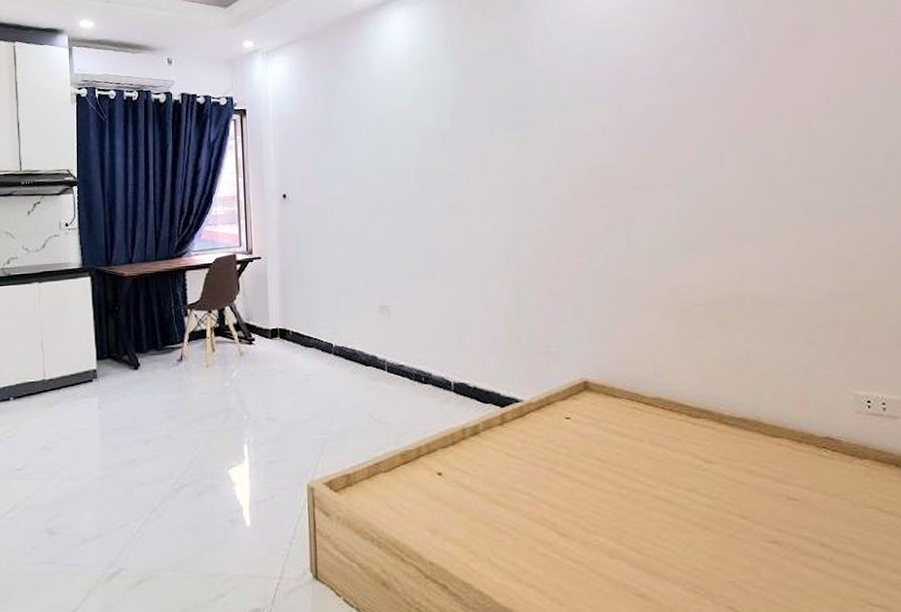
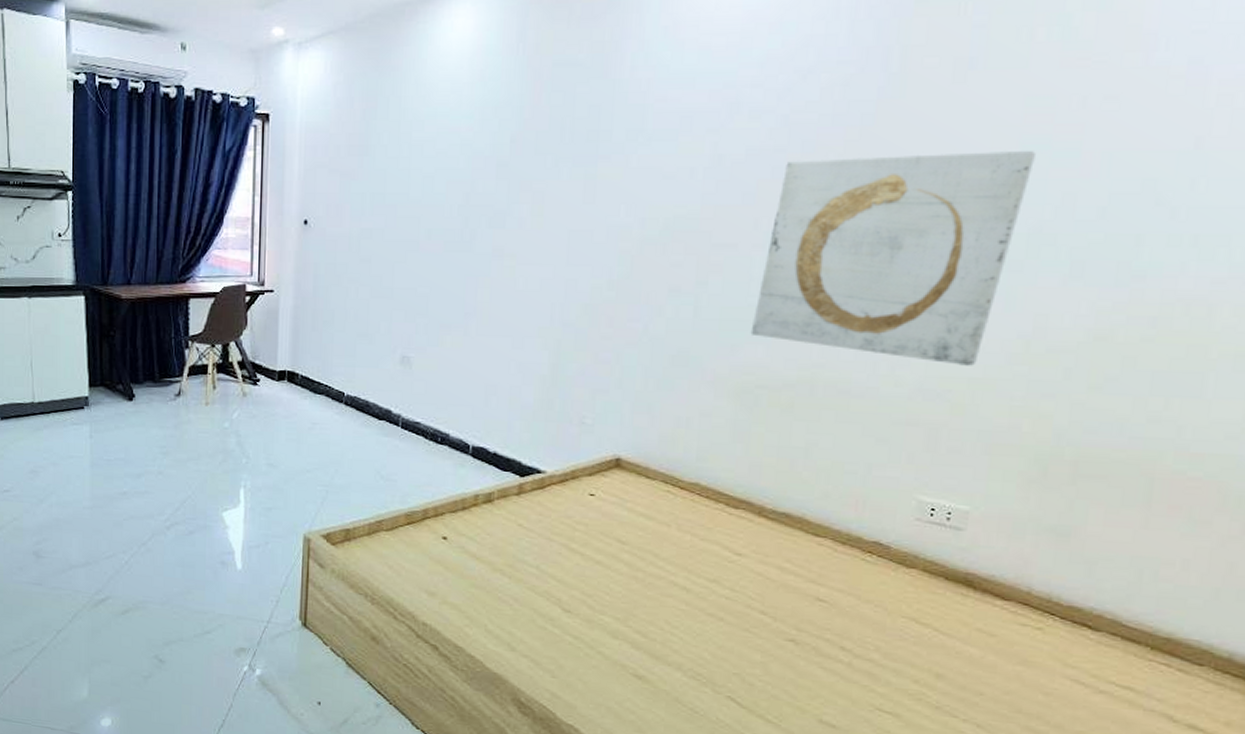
wall art: none [678,92,874,271] -> present [750,150,1036,366]

